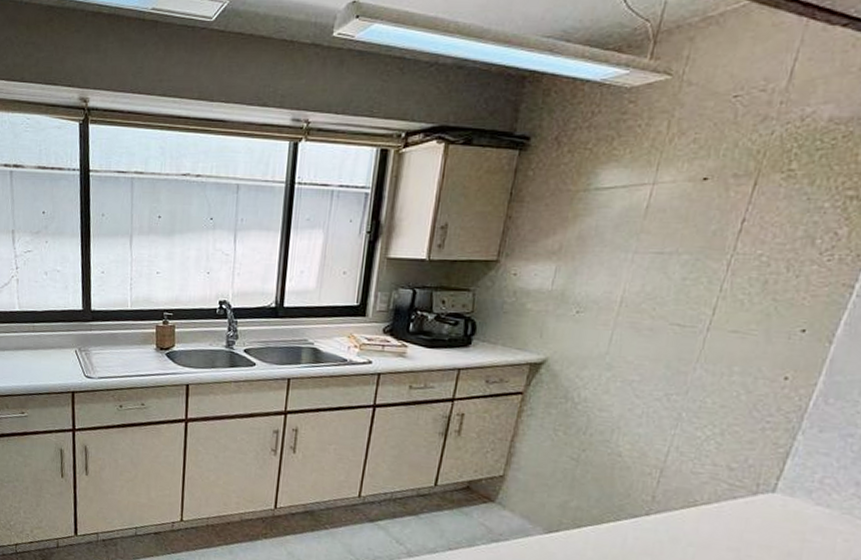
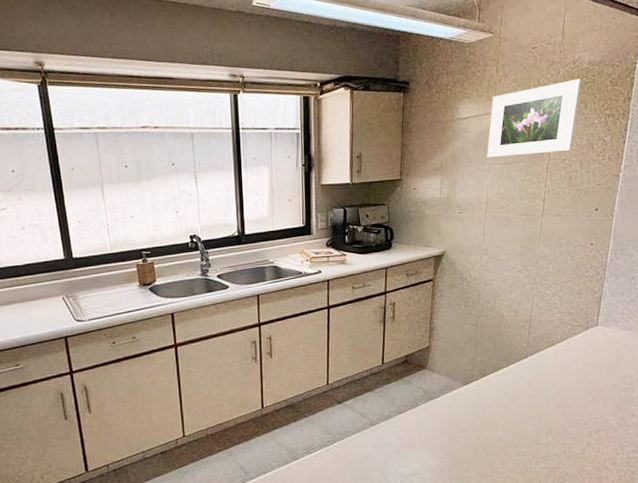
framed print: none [632,142,812,245] -> present [487,78,582,157]

